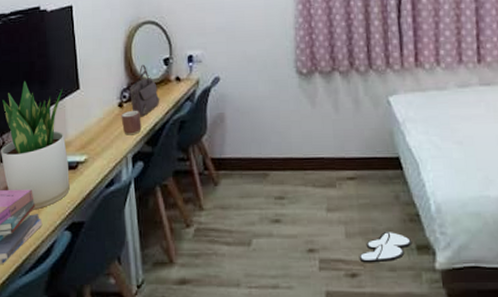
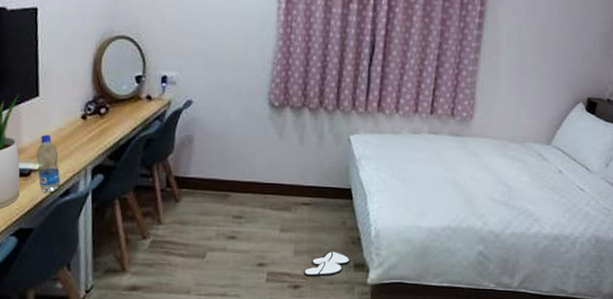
bottle: none [82,125,105,184] -> present [37,134,61,193]
mug: present [121,110,142,135] -> none [83,123,106,148]
handbag: present [130,64,160,116] -> none [95,79,128,130]

